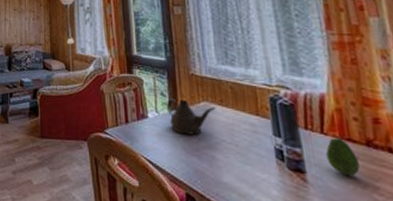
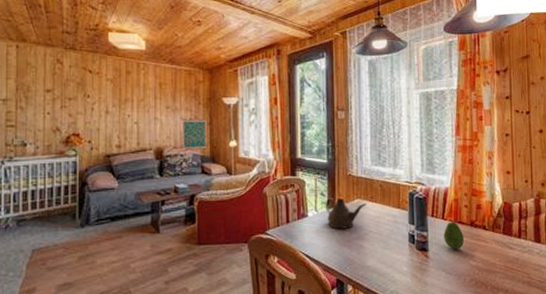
wall art: none [26,18,48,48] -> present [181,118,207,151]

